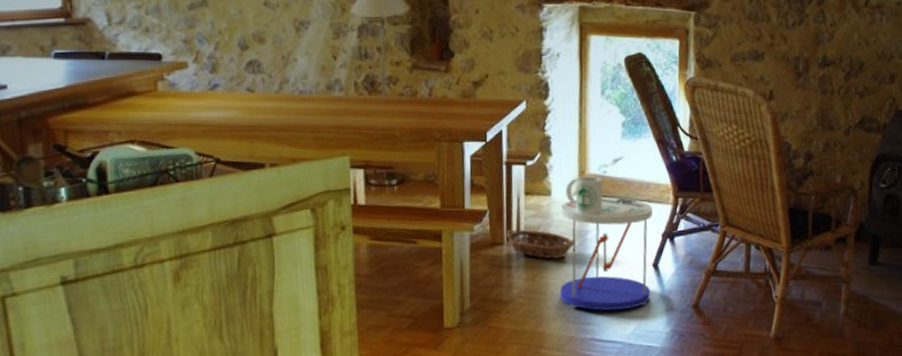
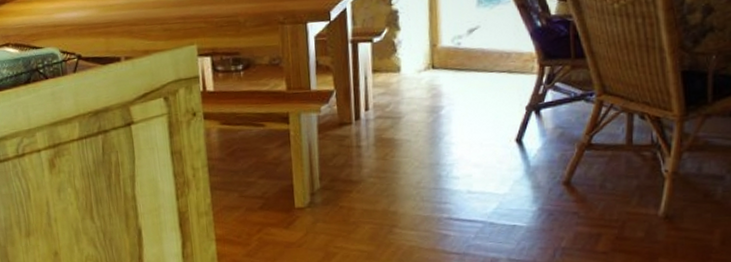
basket: present [505,229,573,259] -> none [353,107,426,138]
side table: present [560,176,653,311] -> none [411,49,515,189]

